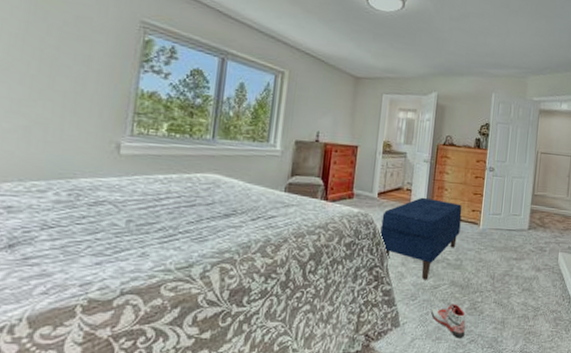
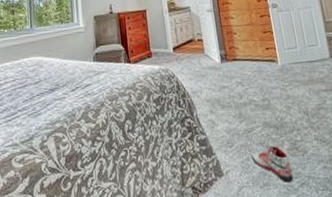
bench: present [380,197,462,280] -> none [181,44,260,125]

